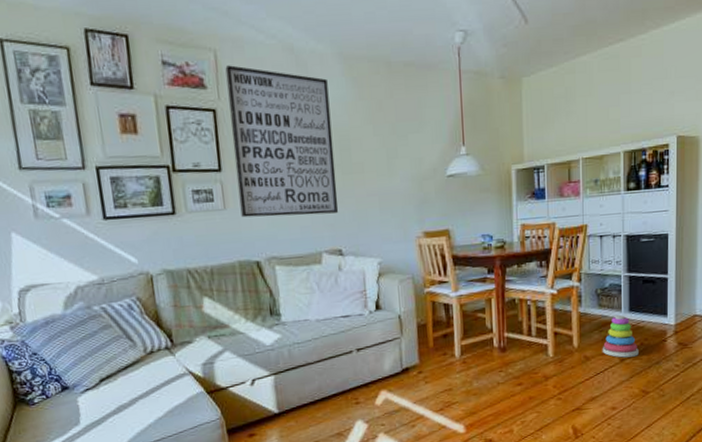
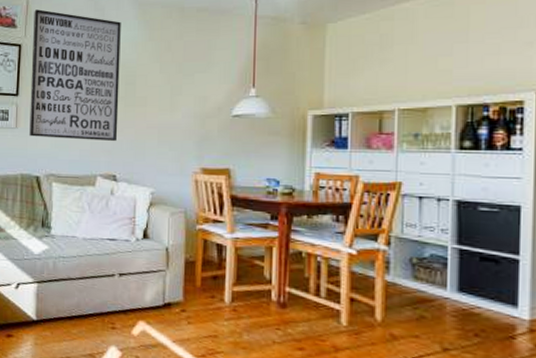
stacking toy: present [602,315,639,358] -> none [416,294,471,349]

